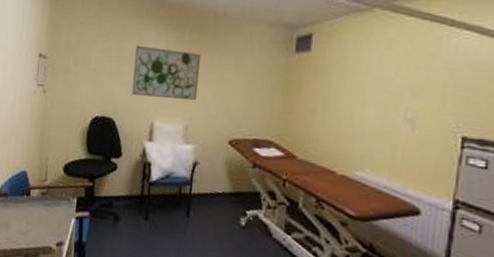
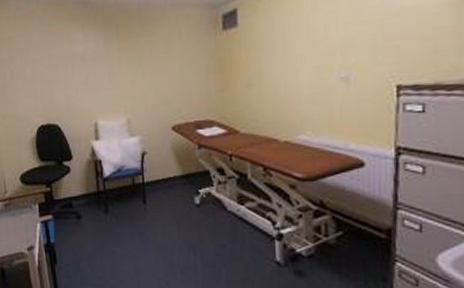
wall art: present [131,45,202,101] -> none [67,47,135,100]

